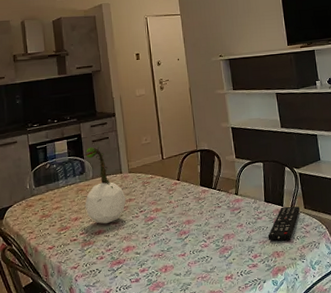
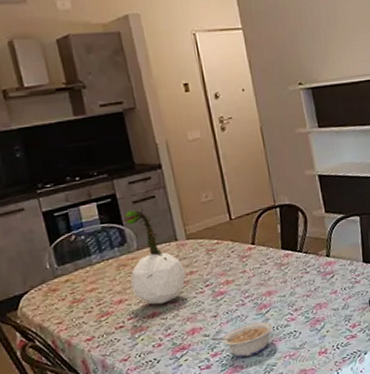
legume: none [141,245,190,276] -> present [211,321,273,358]

